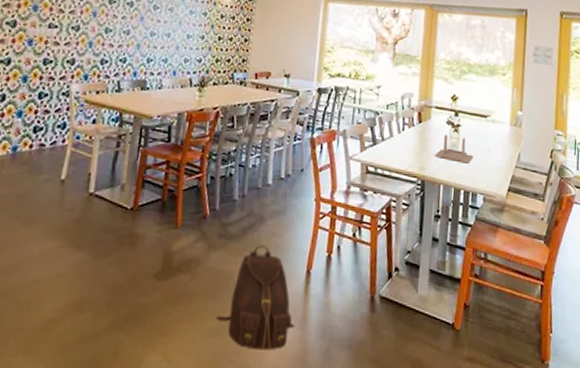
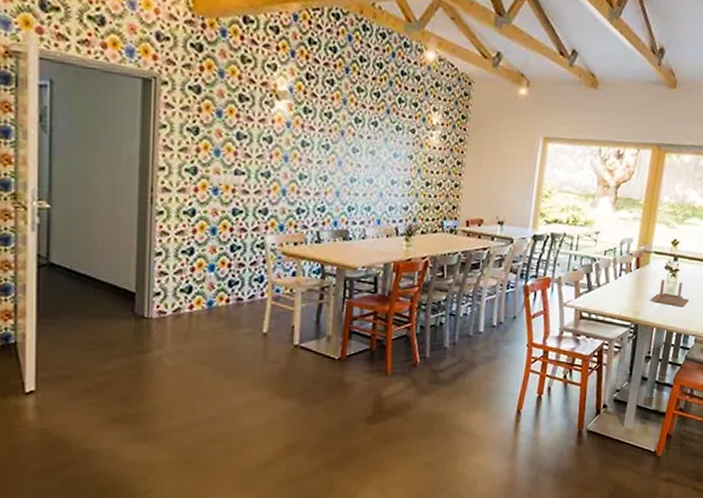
backpack: present [216,245,295,350] -> none [428,389,505,480]

